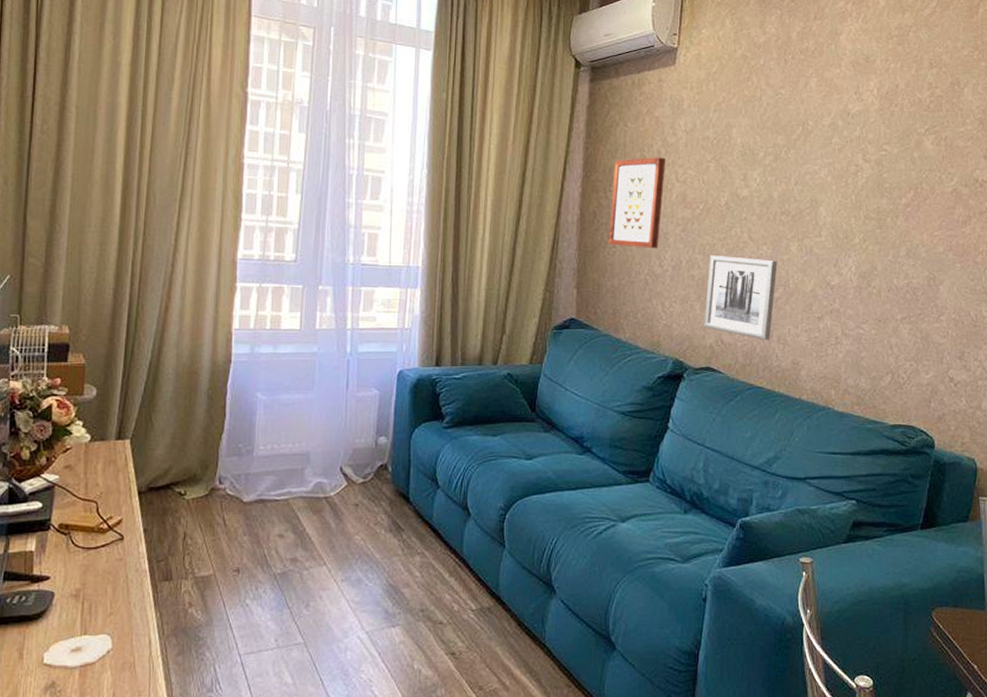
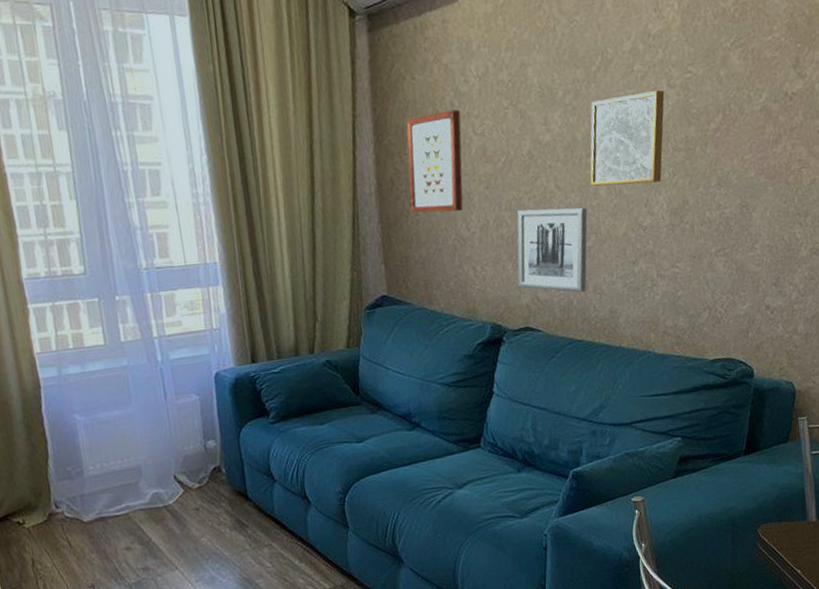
wall art: none [782,162,860,246] -> present [590,89,665,187]

